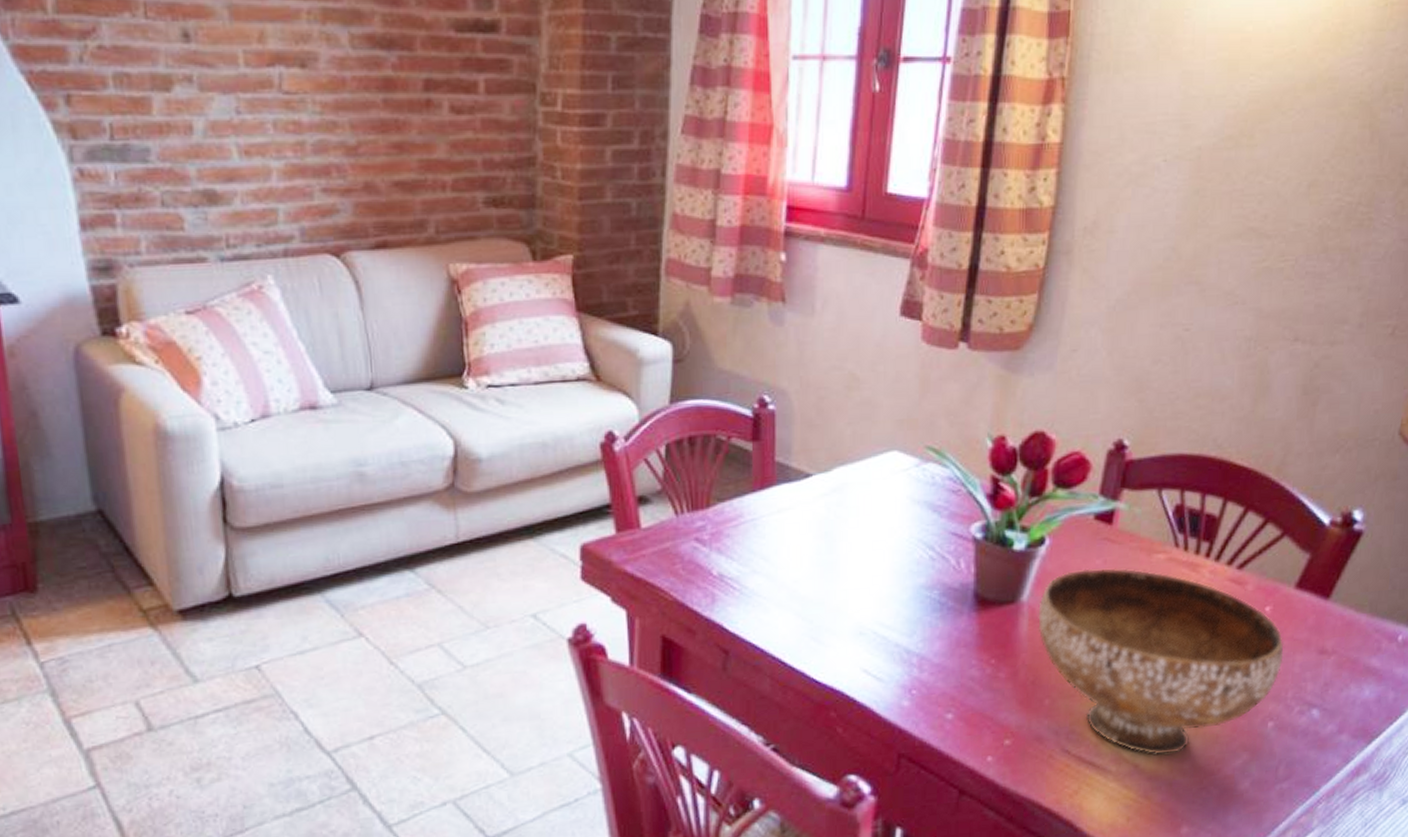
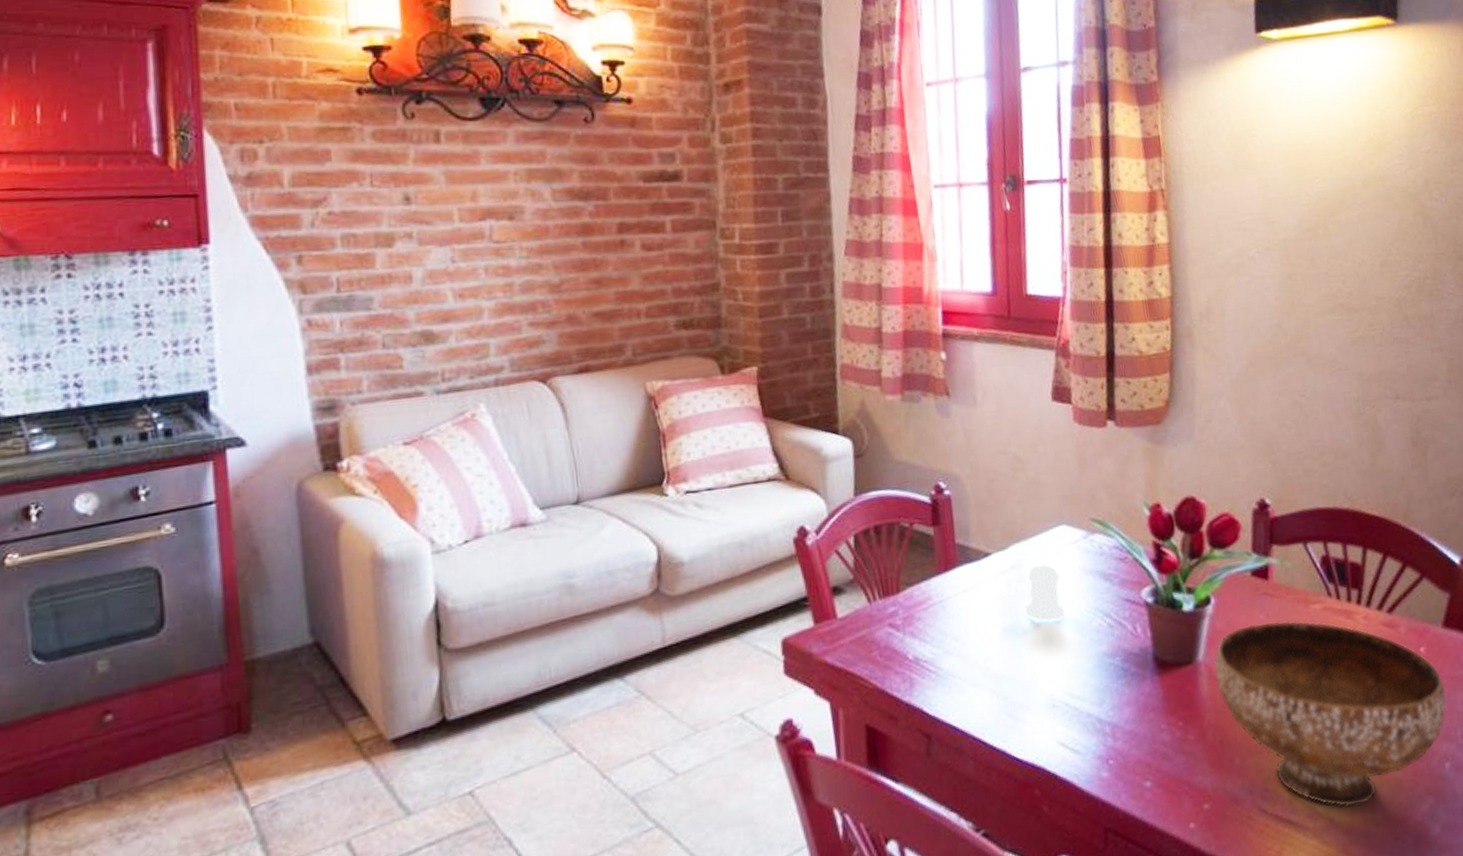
salt shaker: none [842,490,884,549] -> present [1025,564,1064,621]

